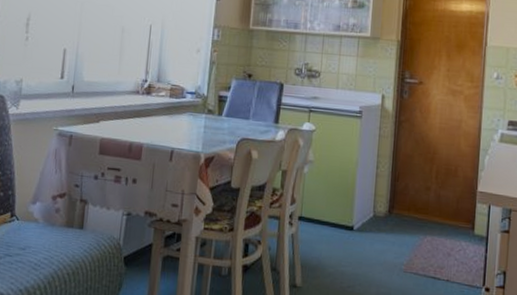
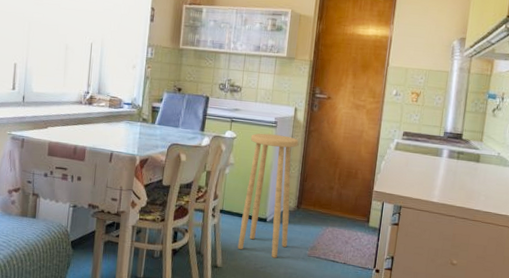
stool: none [320,124,388,275] -> present [237,133,299,258]

